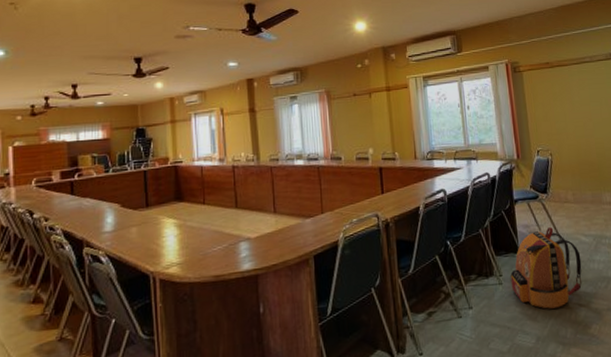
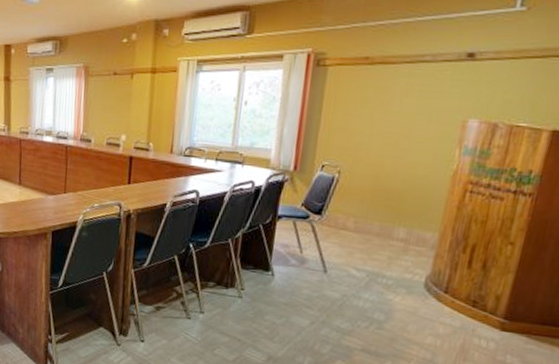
backpack: present [509,227,583,309] -> none [251,252,345,335]

